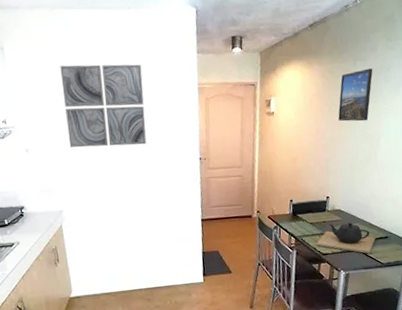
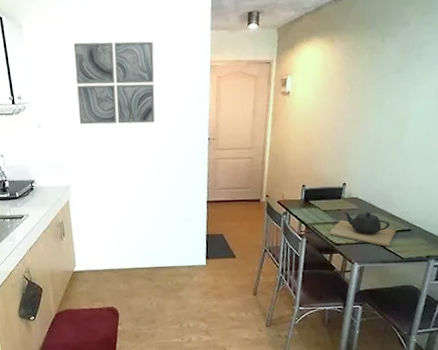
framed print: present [338,68,373,122] -> none [361,45,404,103]

